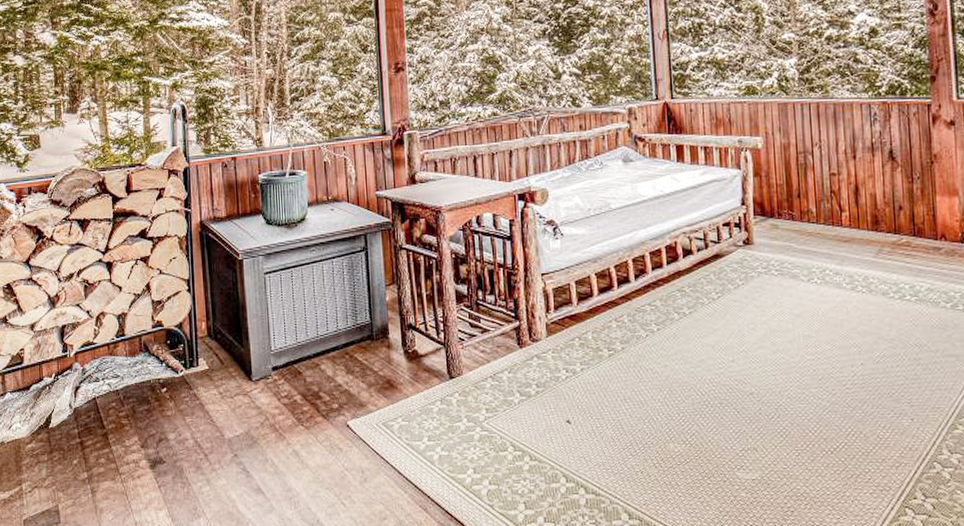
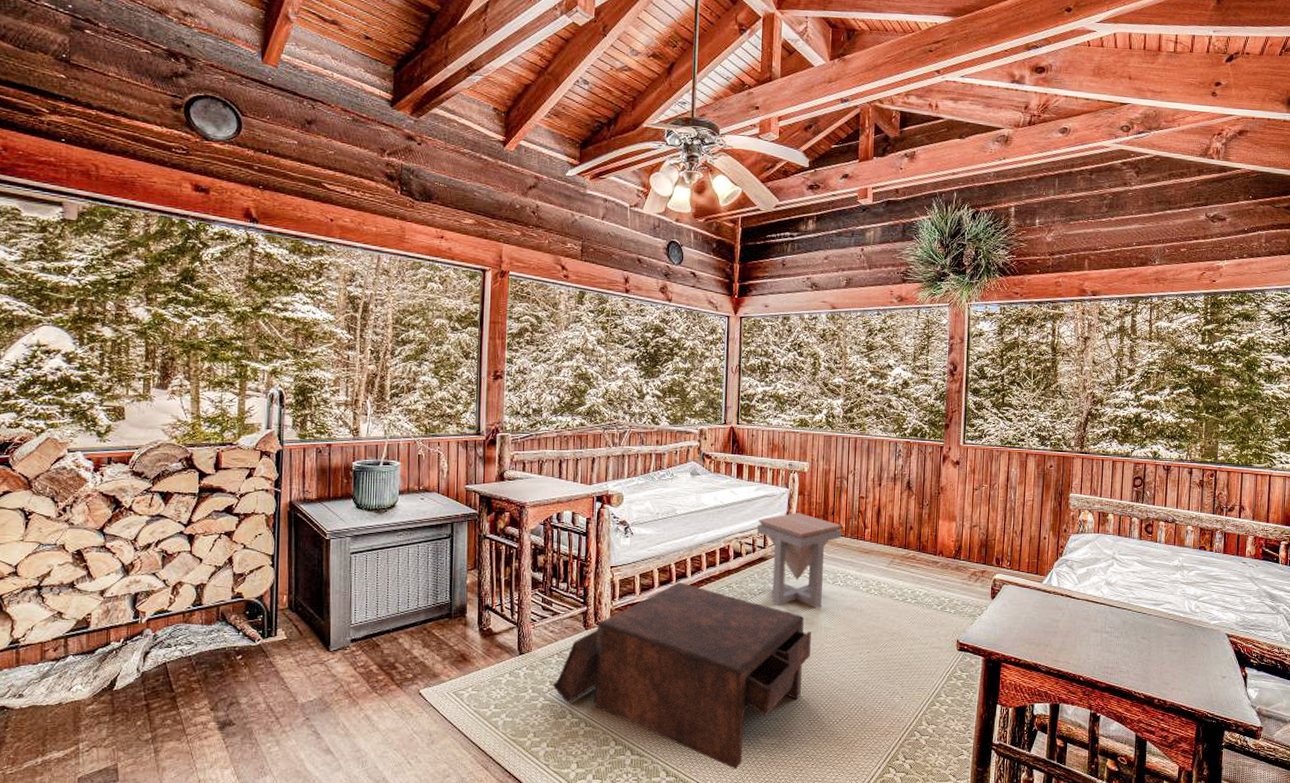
coffee table: none [488,287,789,511] -> present [552,581,811,769]
side table: none [707,198,812,313] -> present [757,513,842,609]

